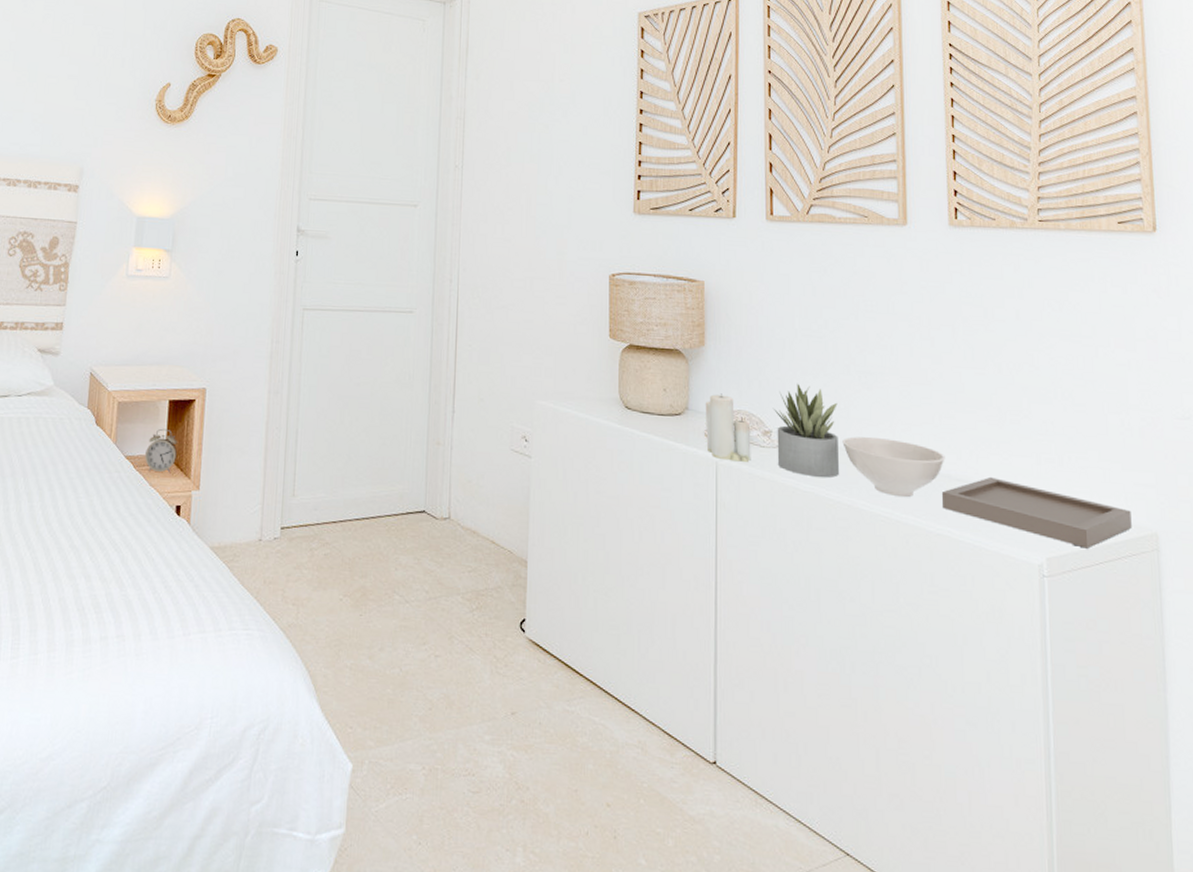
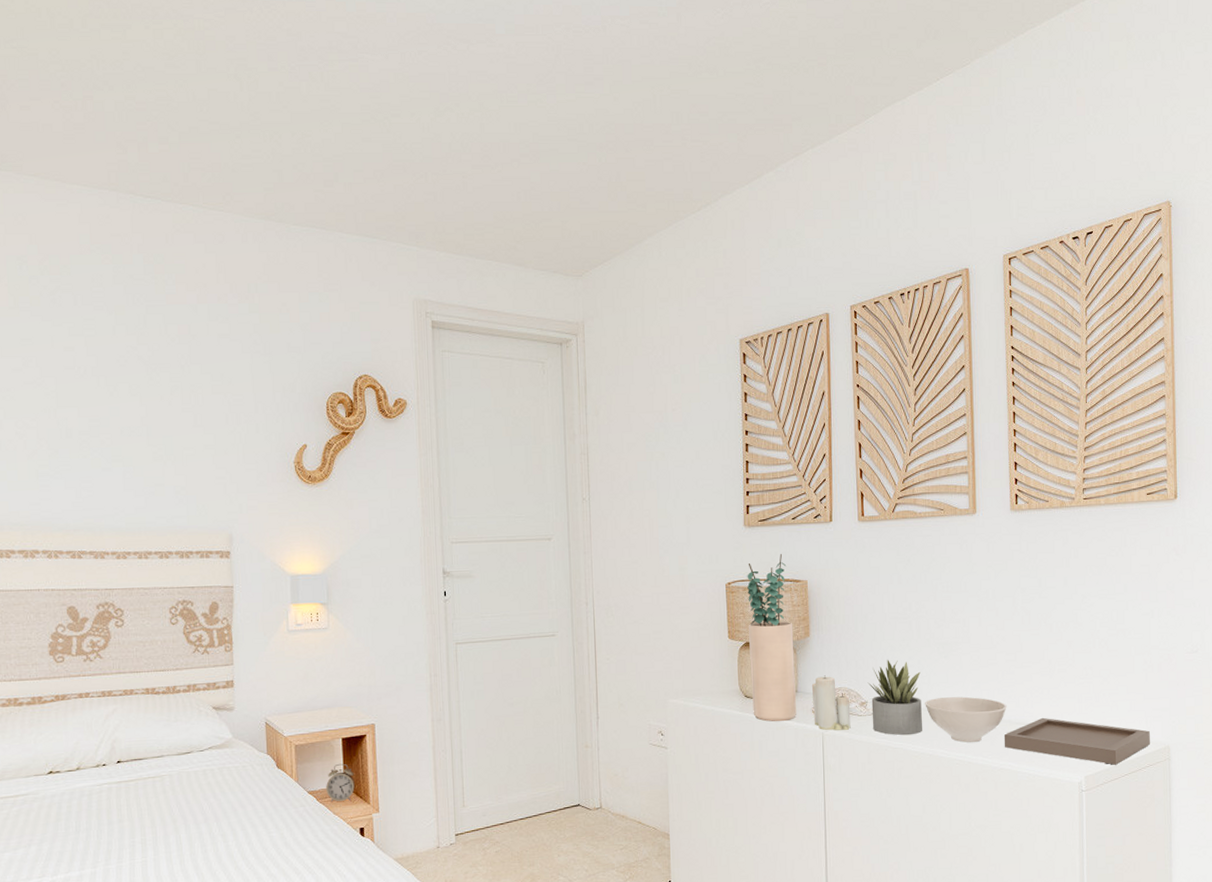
vase: none [632,248,686,443] -> present [747,554,796,722]

